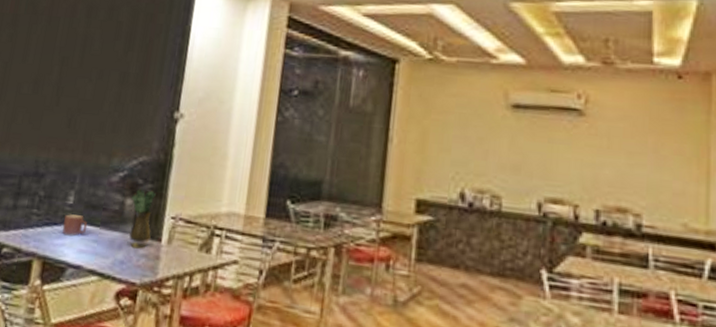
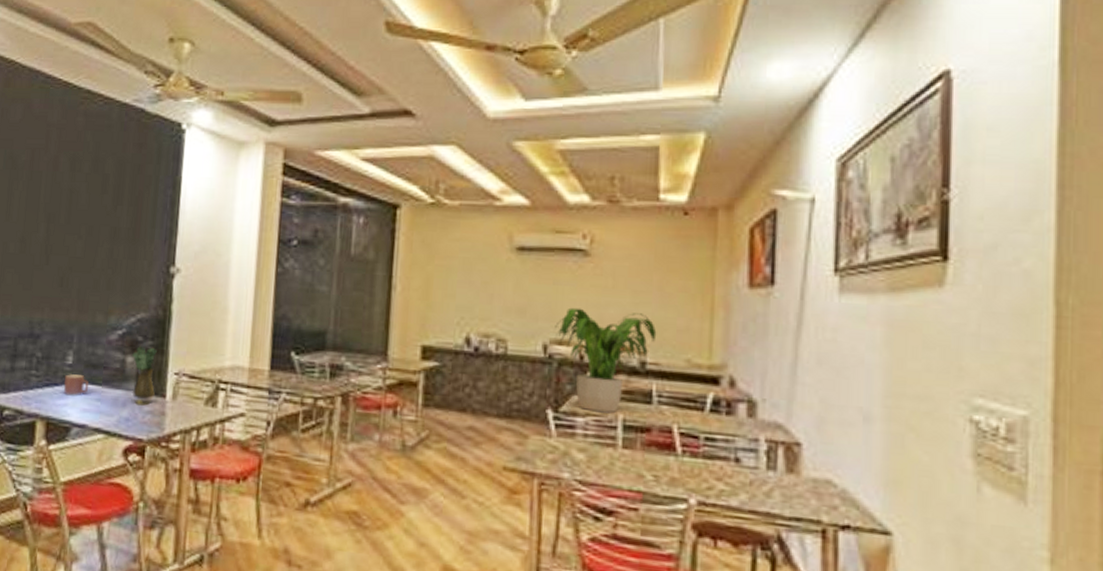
potted plant: none [549,166,653,276] -> present [554,307,657,413]

